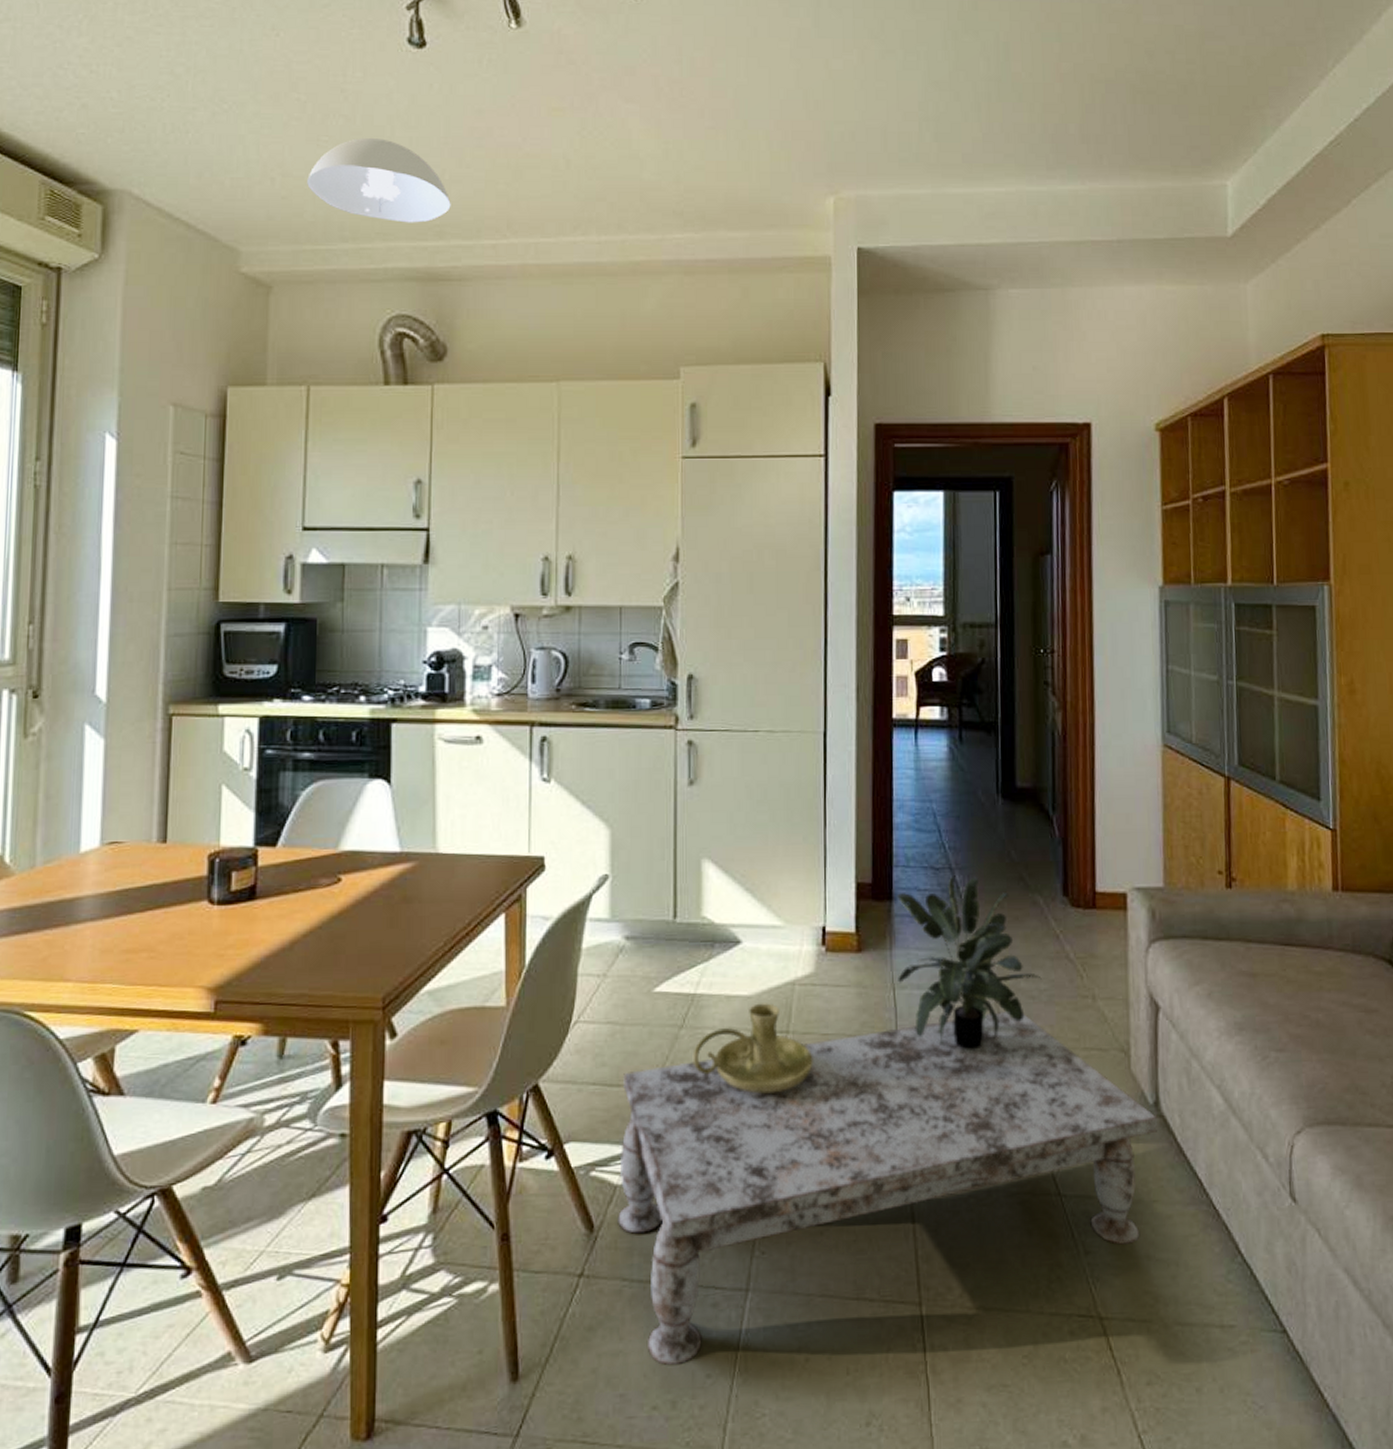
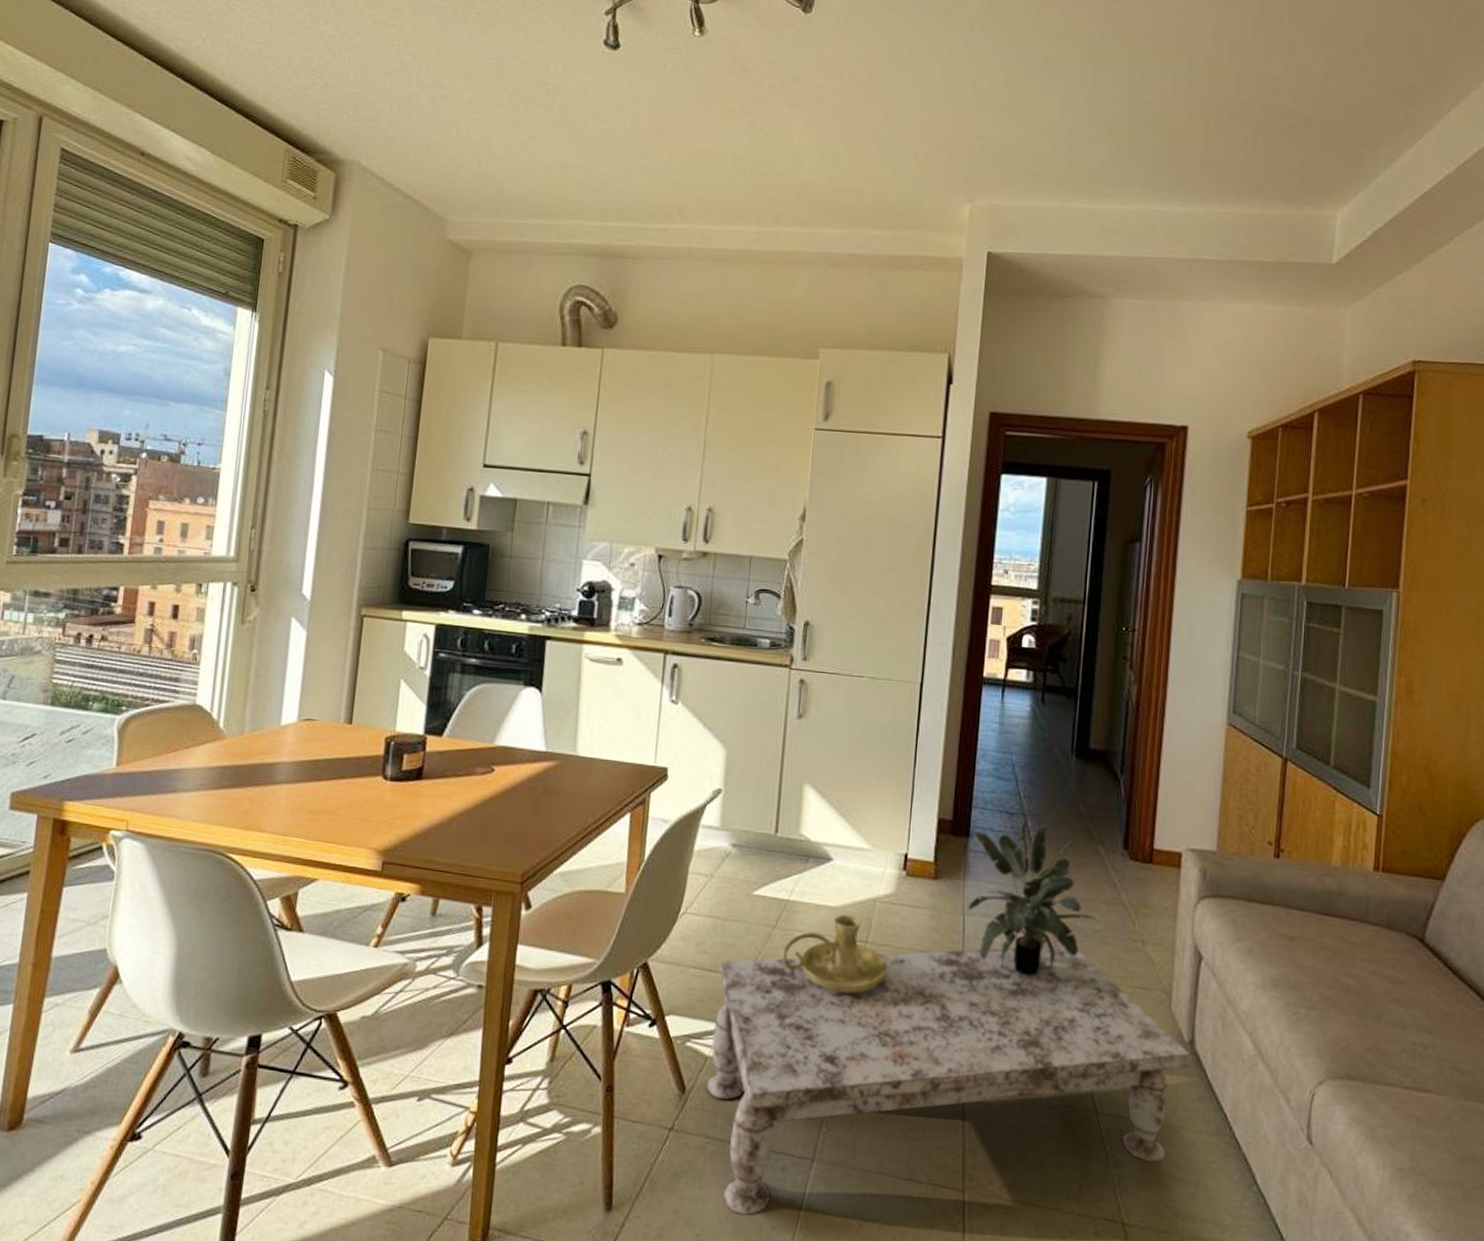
ceiling light: present [307,138,451,223] -> none [508,127,631,205]

